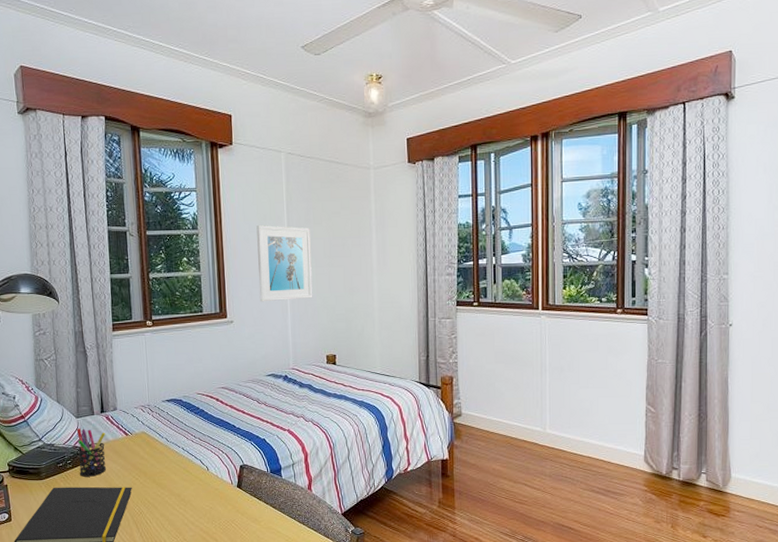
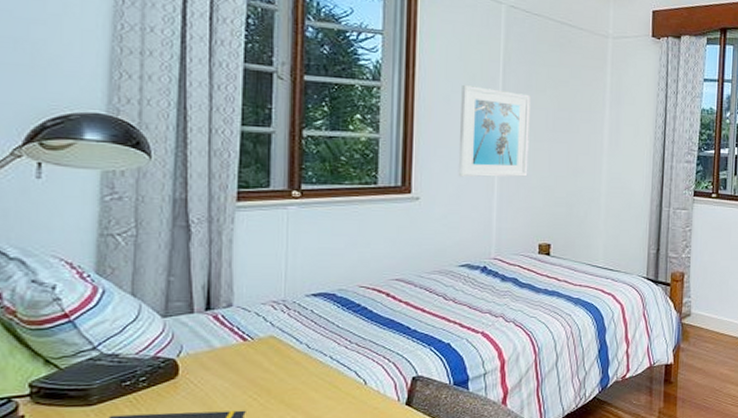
pen holder: present [76,428,107,477] -> none [158,332,211,399]

